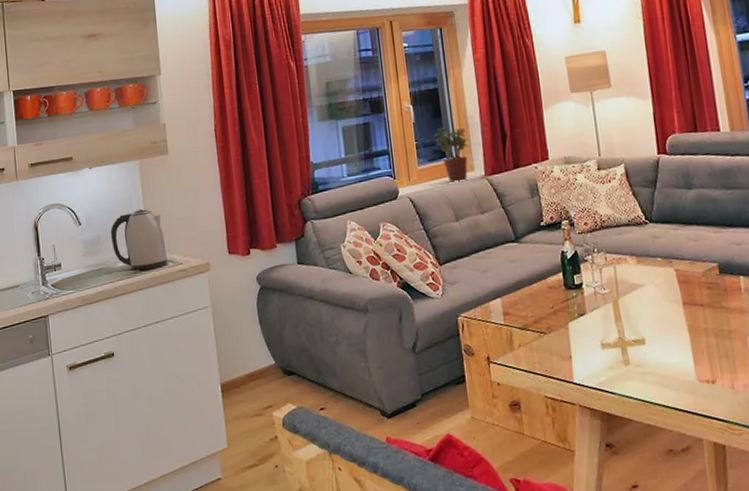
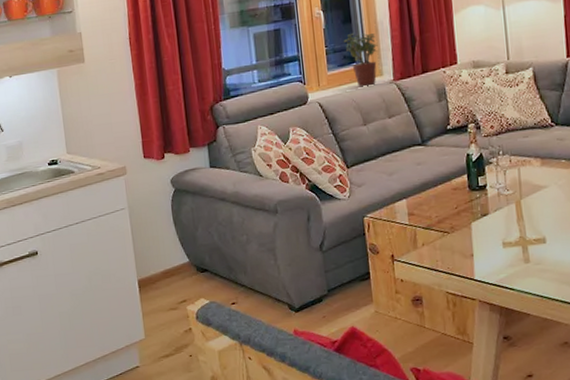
kettle: present [110,209,169,272] -> none [31,116,87,176]

